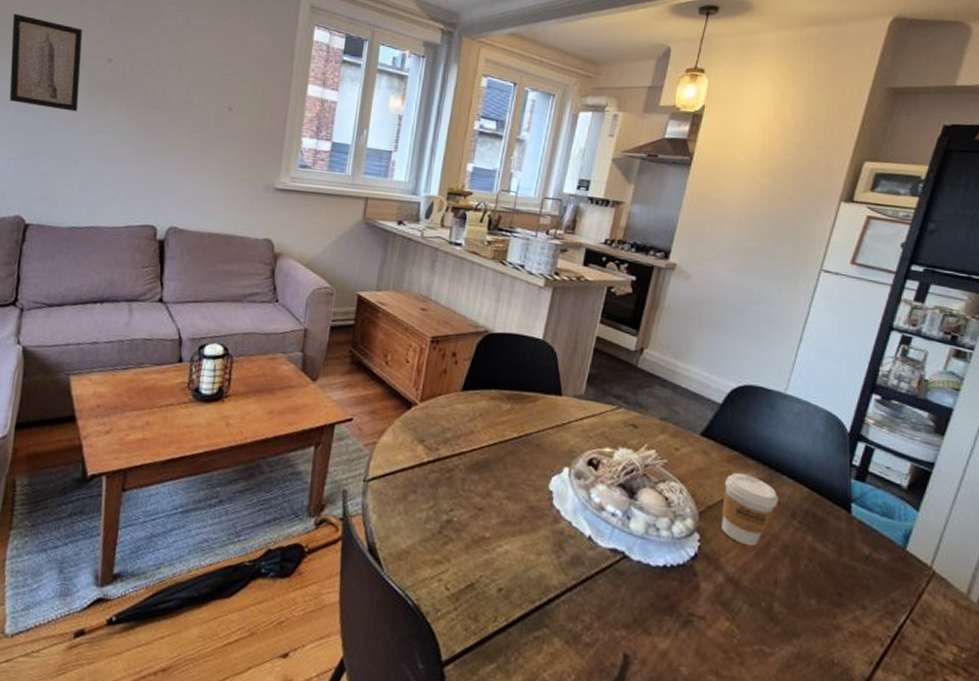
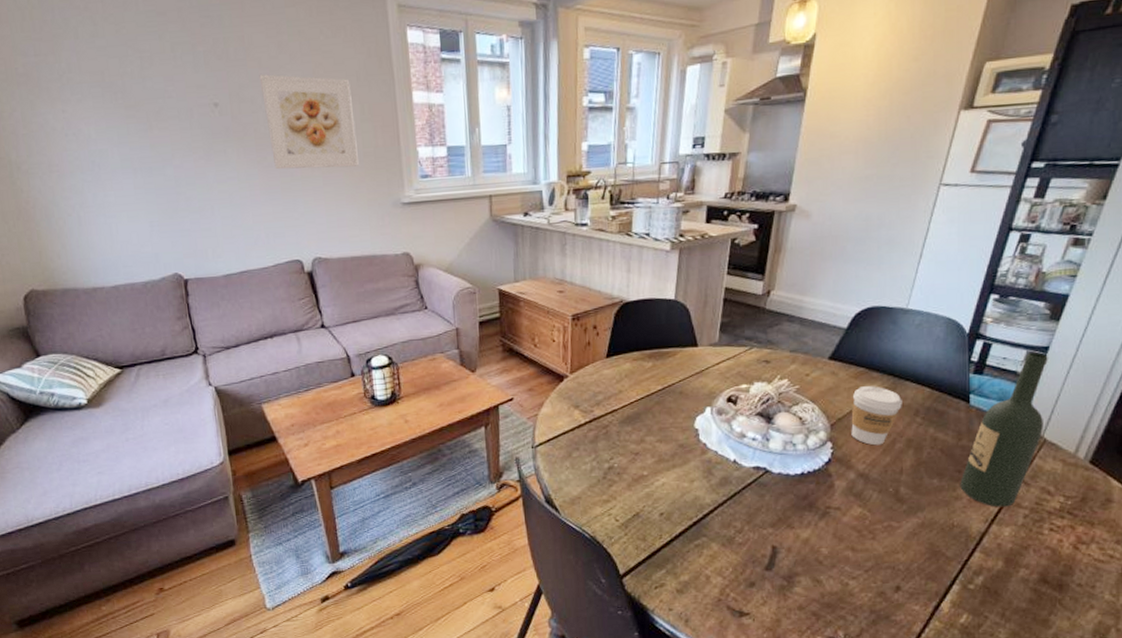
wall art: present [9,13,83,112] -> none [111,74,200,166]
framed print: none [152,41,249,144] -> present [259,74,359,170]
wine bottle: none [841,466,934,649] -> present [960,353,1048,507]

